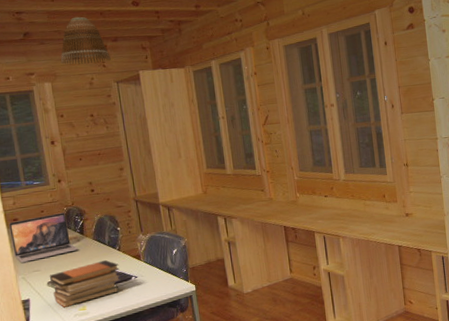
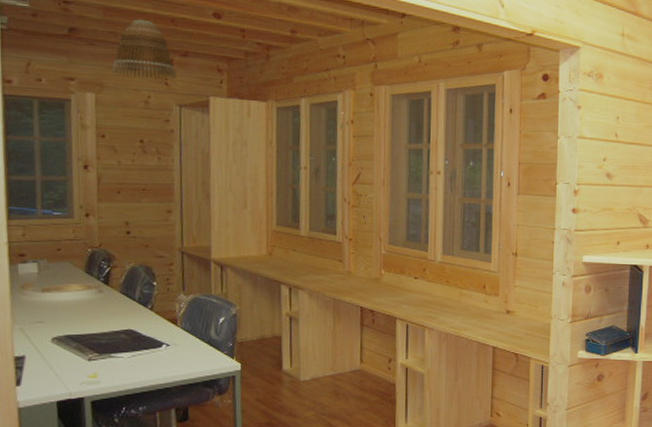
laptop: present [9,212,78,263] -> none [12,254,98,309]
book stack: present [49,259,121,308] -> none [55,319,149,373]

